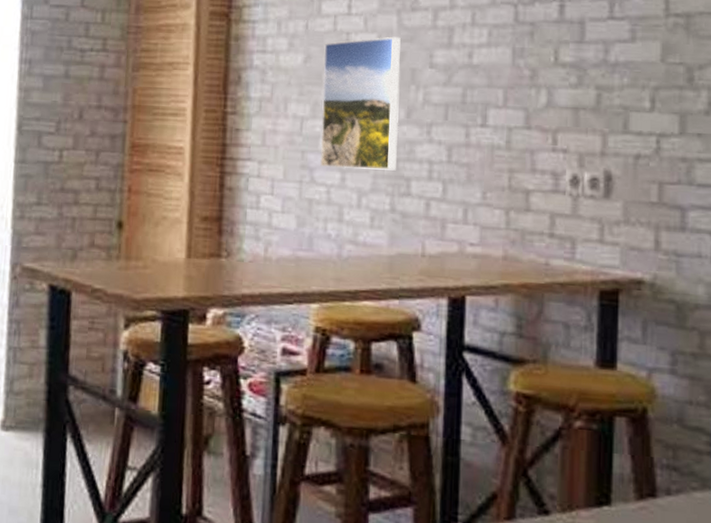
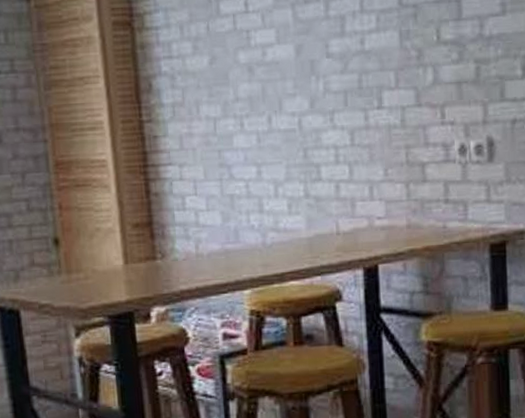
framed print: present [319,36,401,171] -> none [227,30,306,164]

